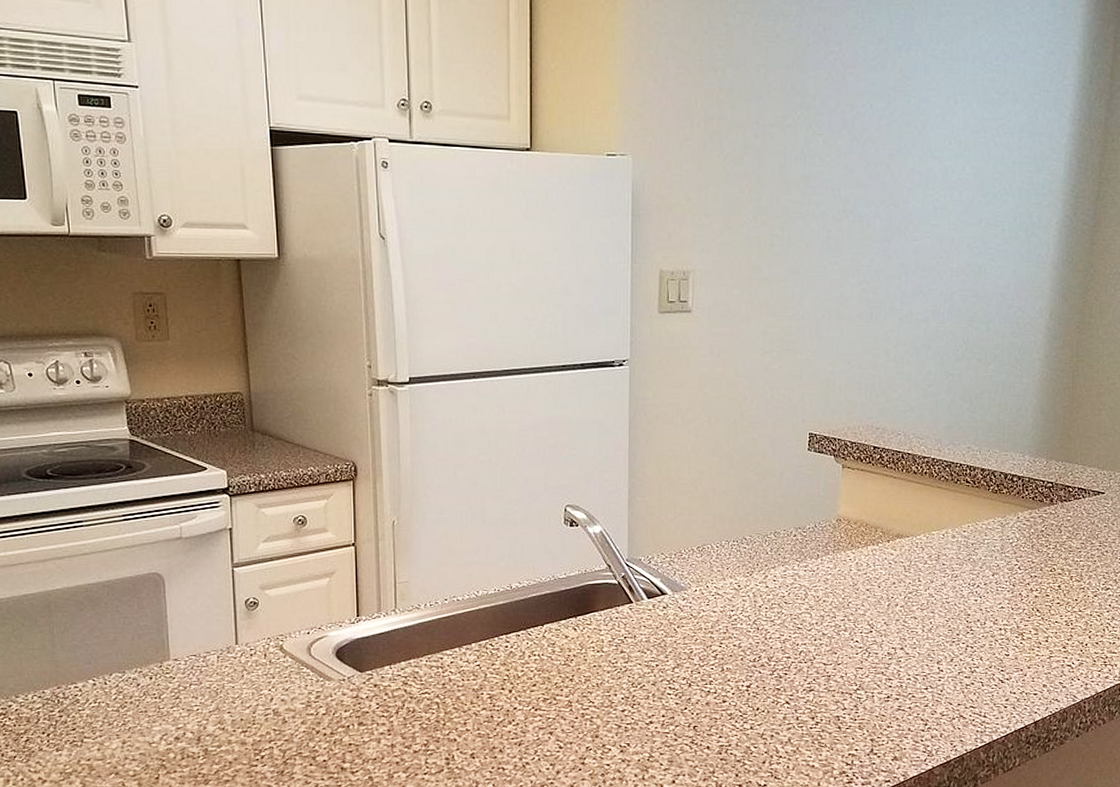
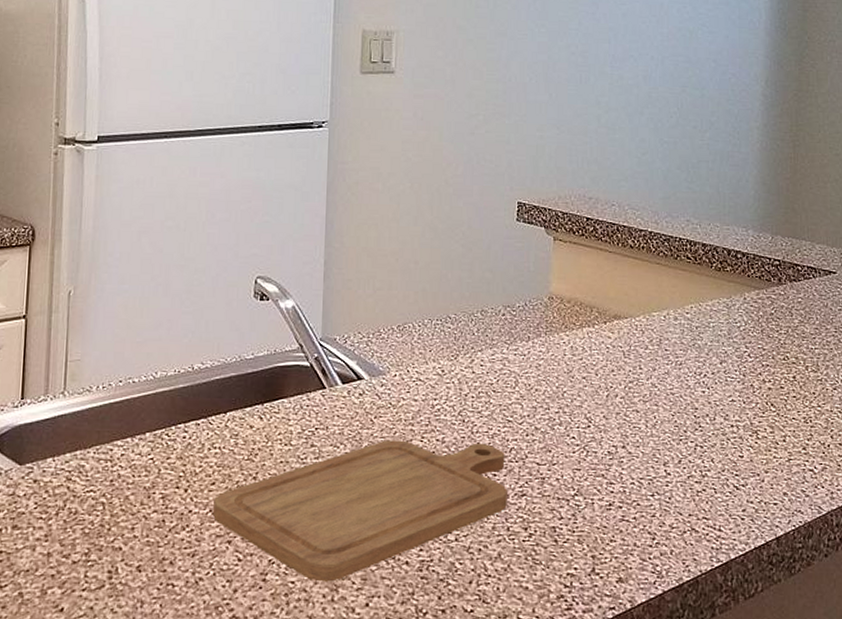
chopping board: none [536,646,797,764] -> present [213,440,507,582]

